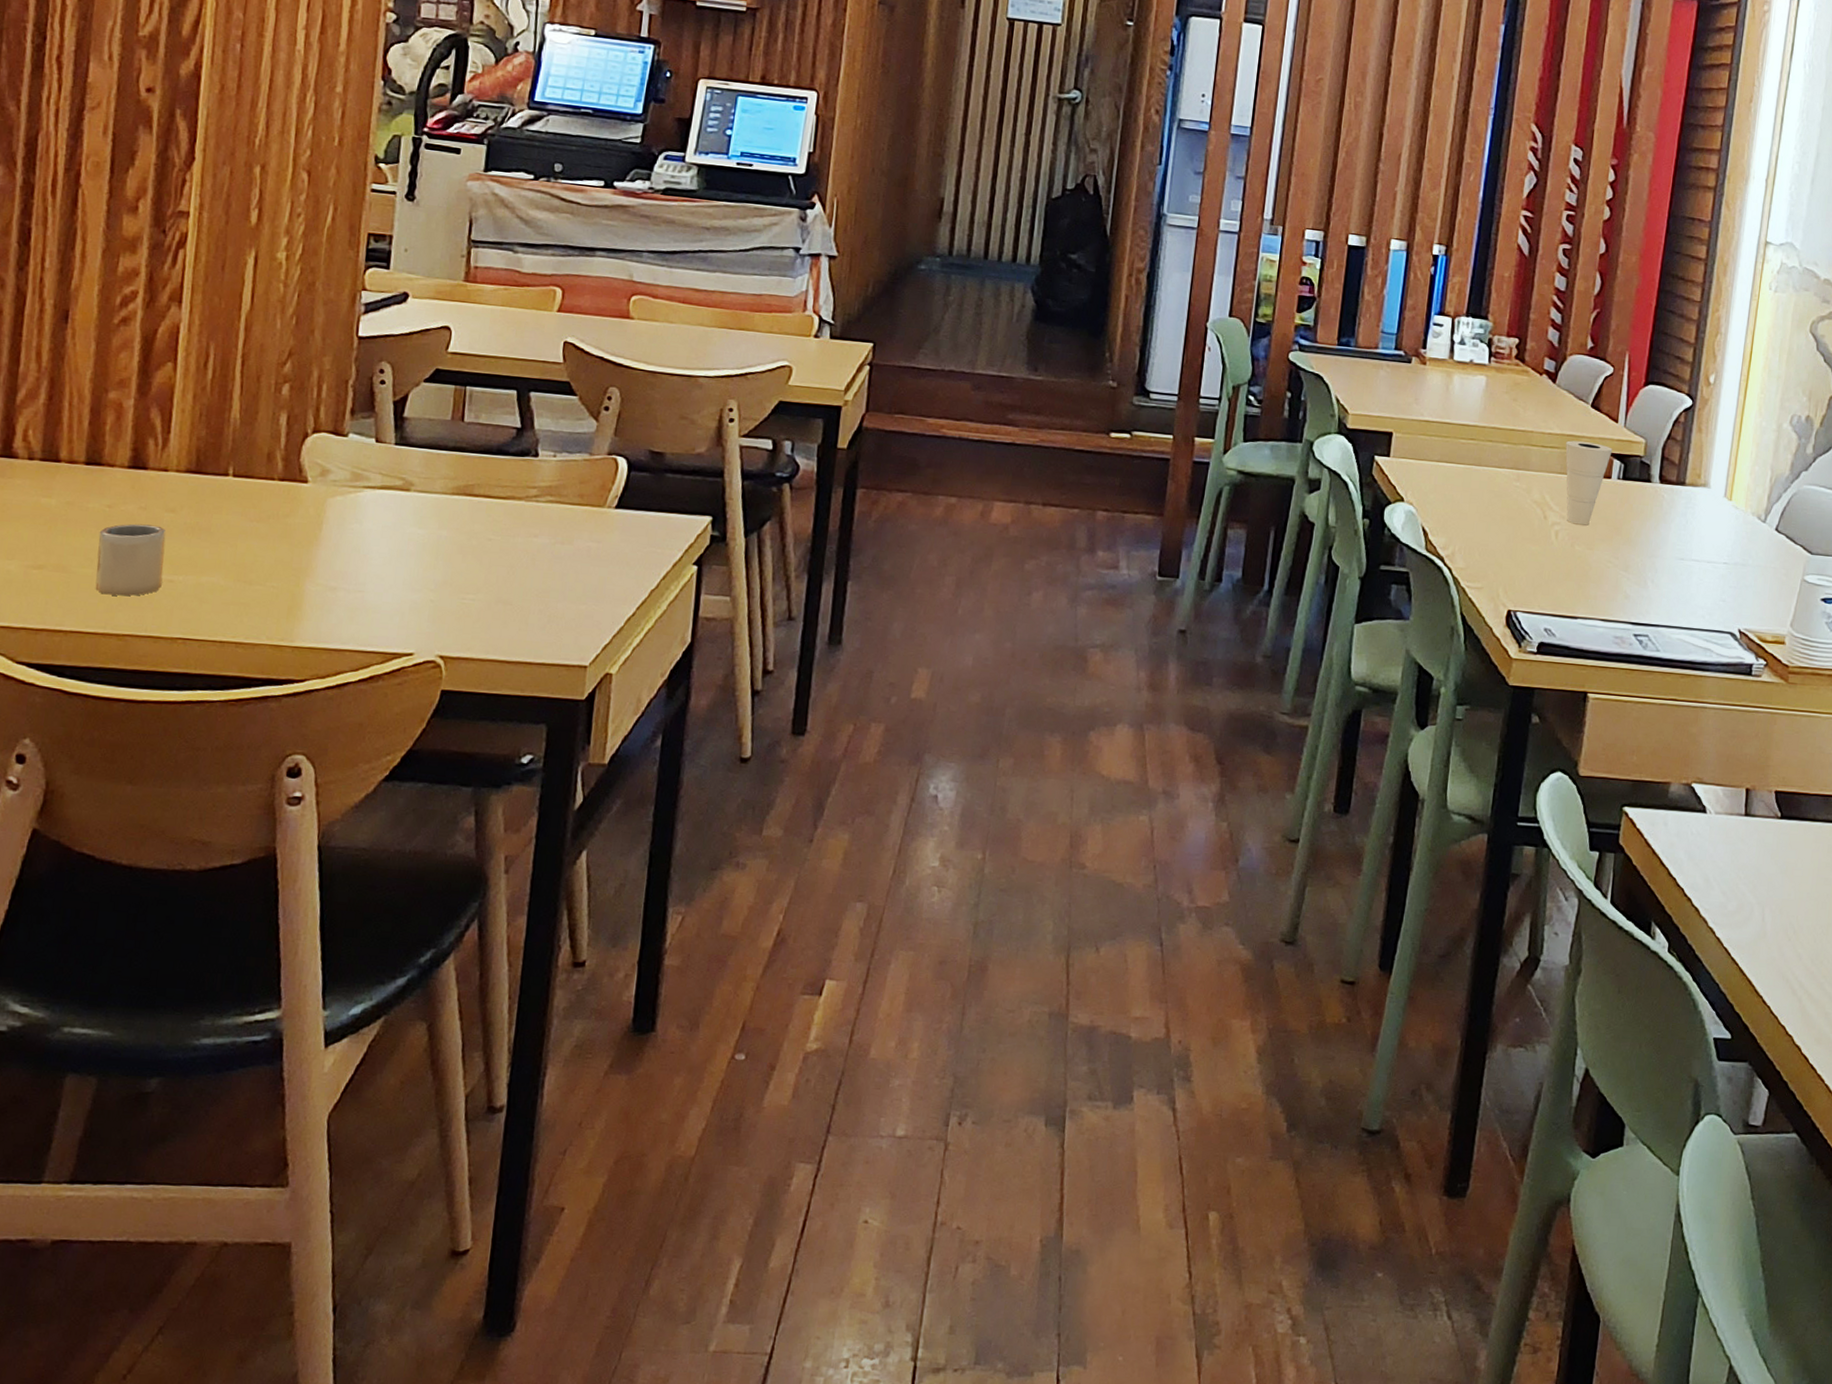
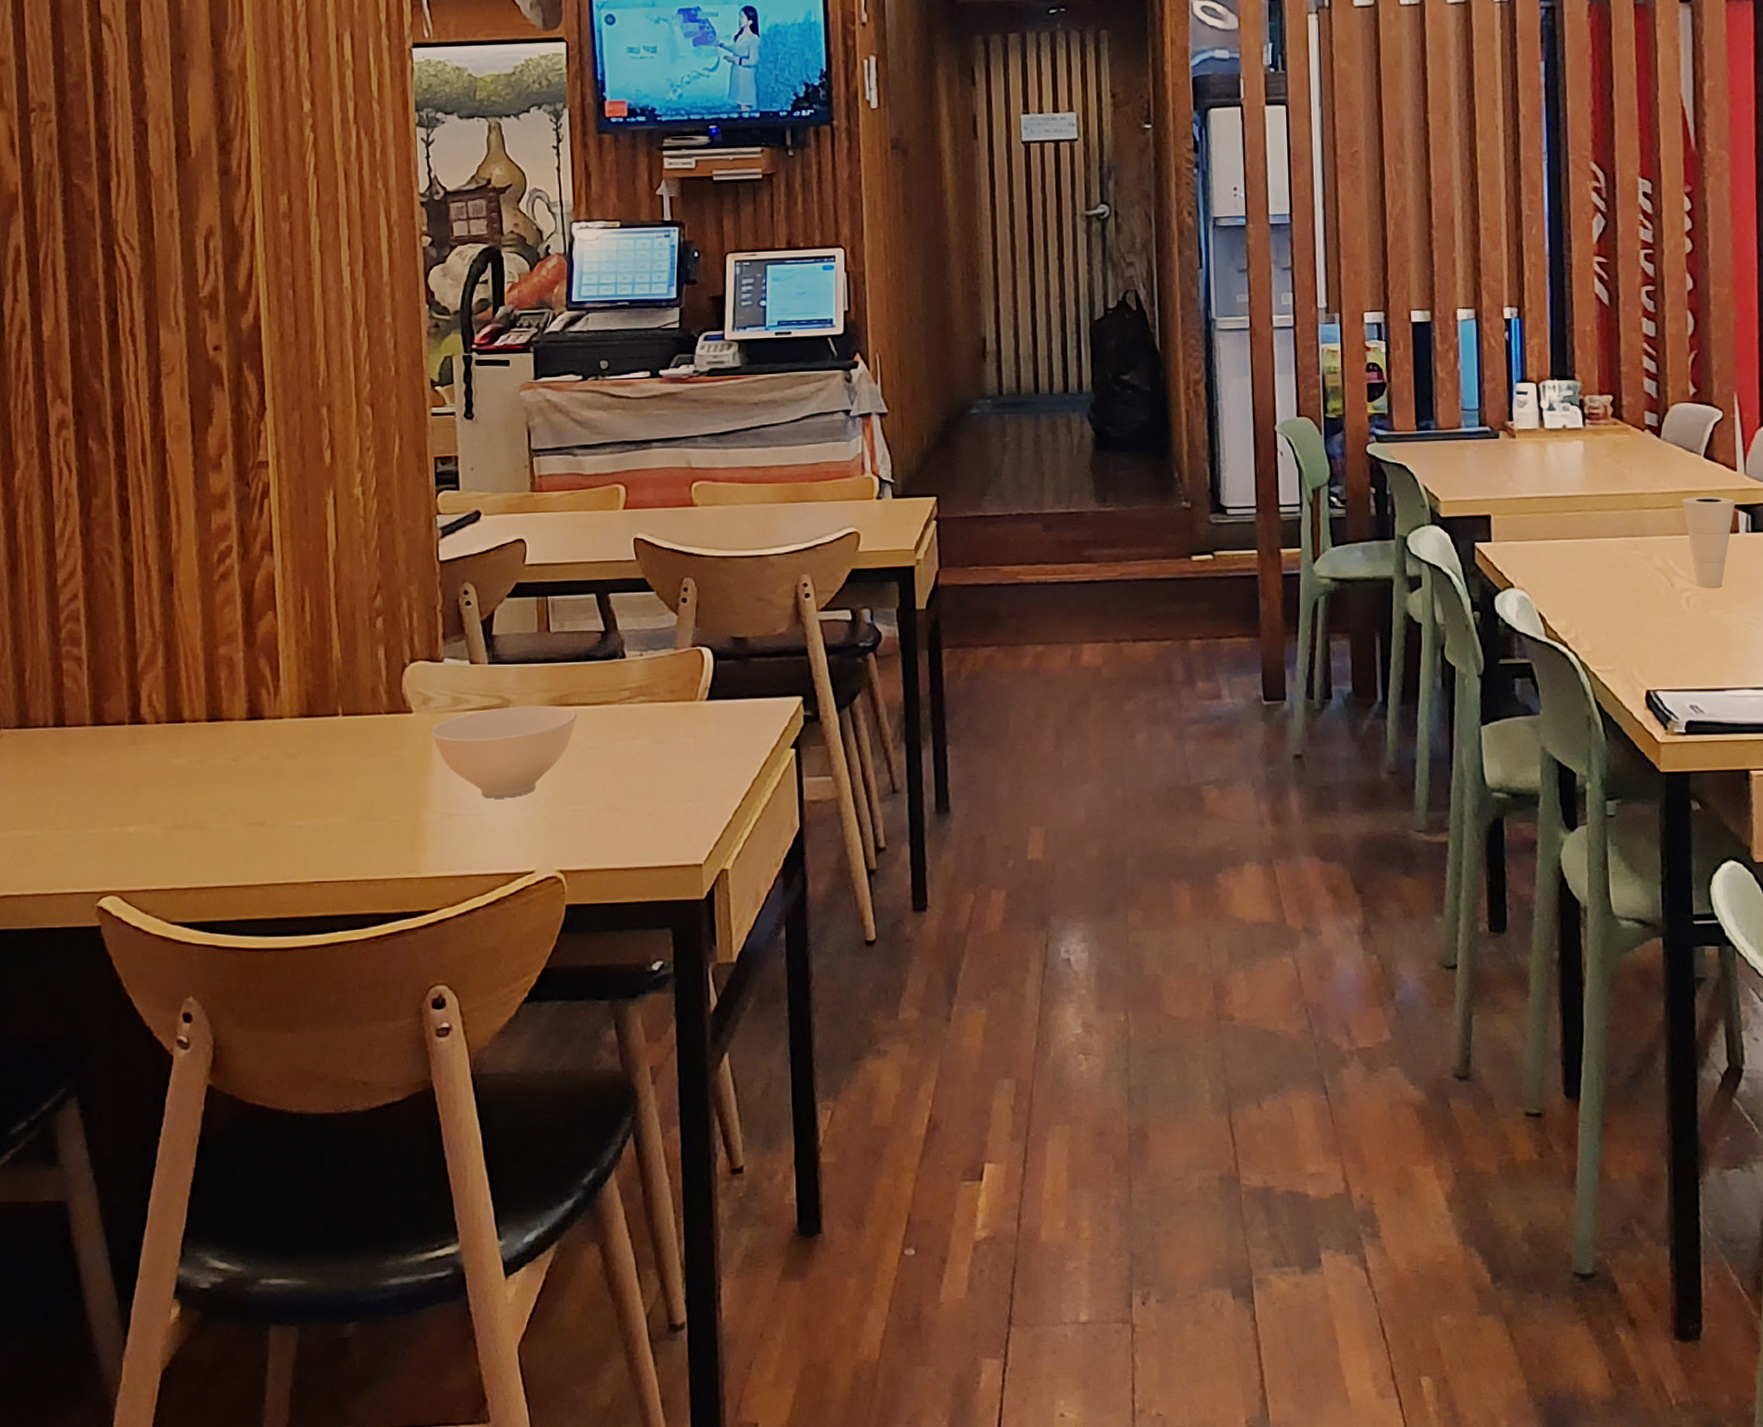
cup: present [95,523,166,596] -> none [228,773,292,847]
bowl: none [325,489,480,579] -> present [431,705,577,799]

